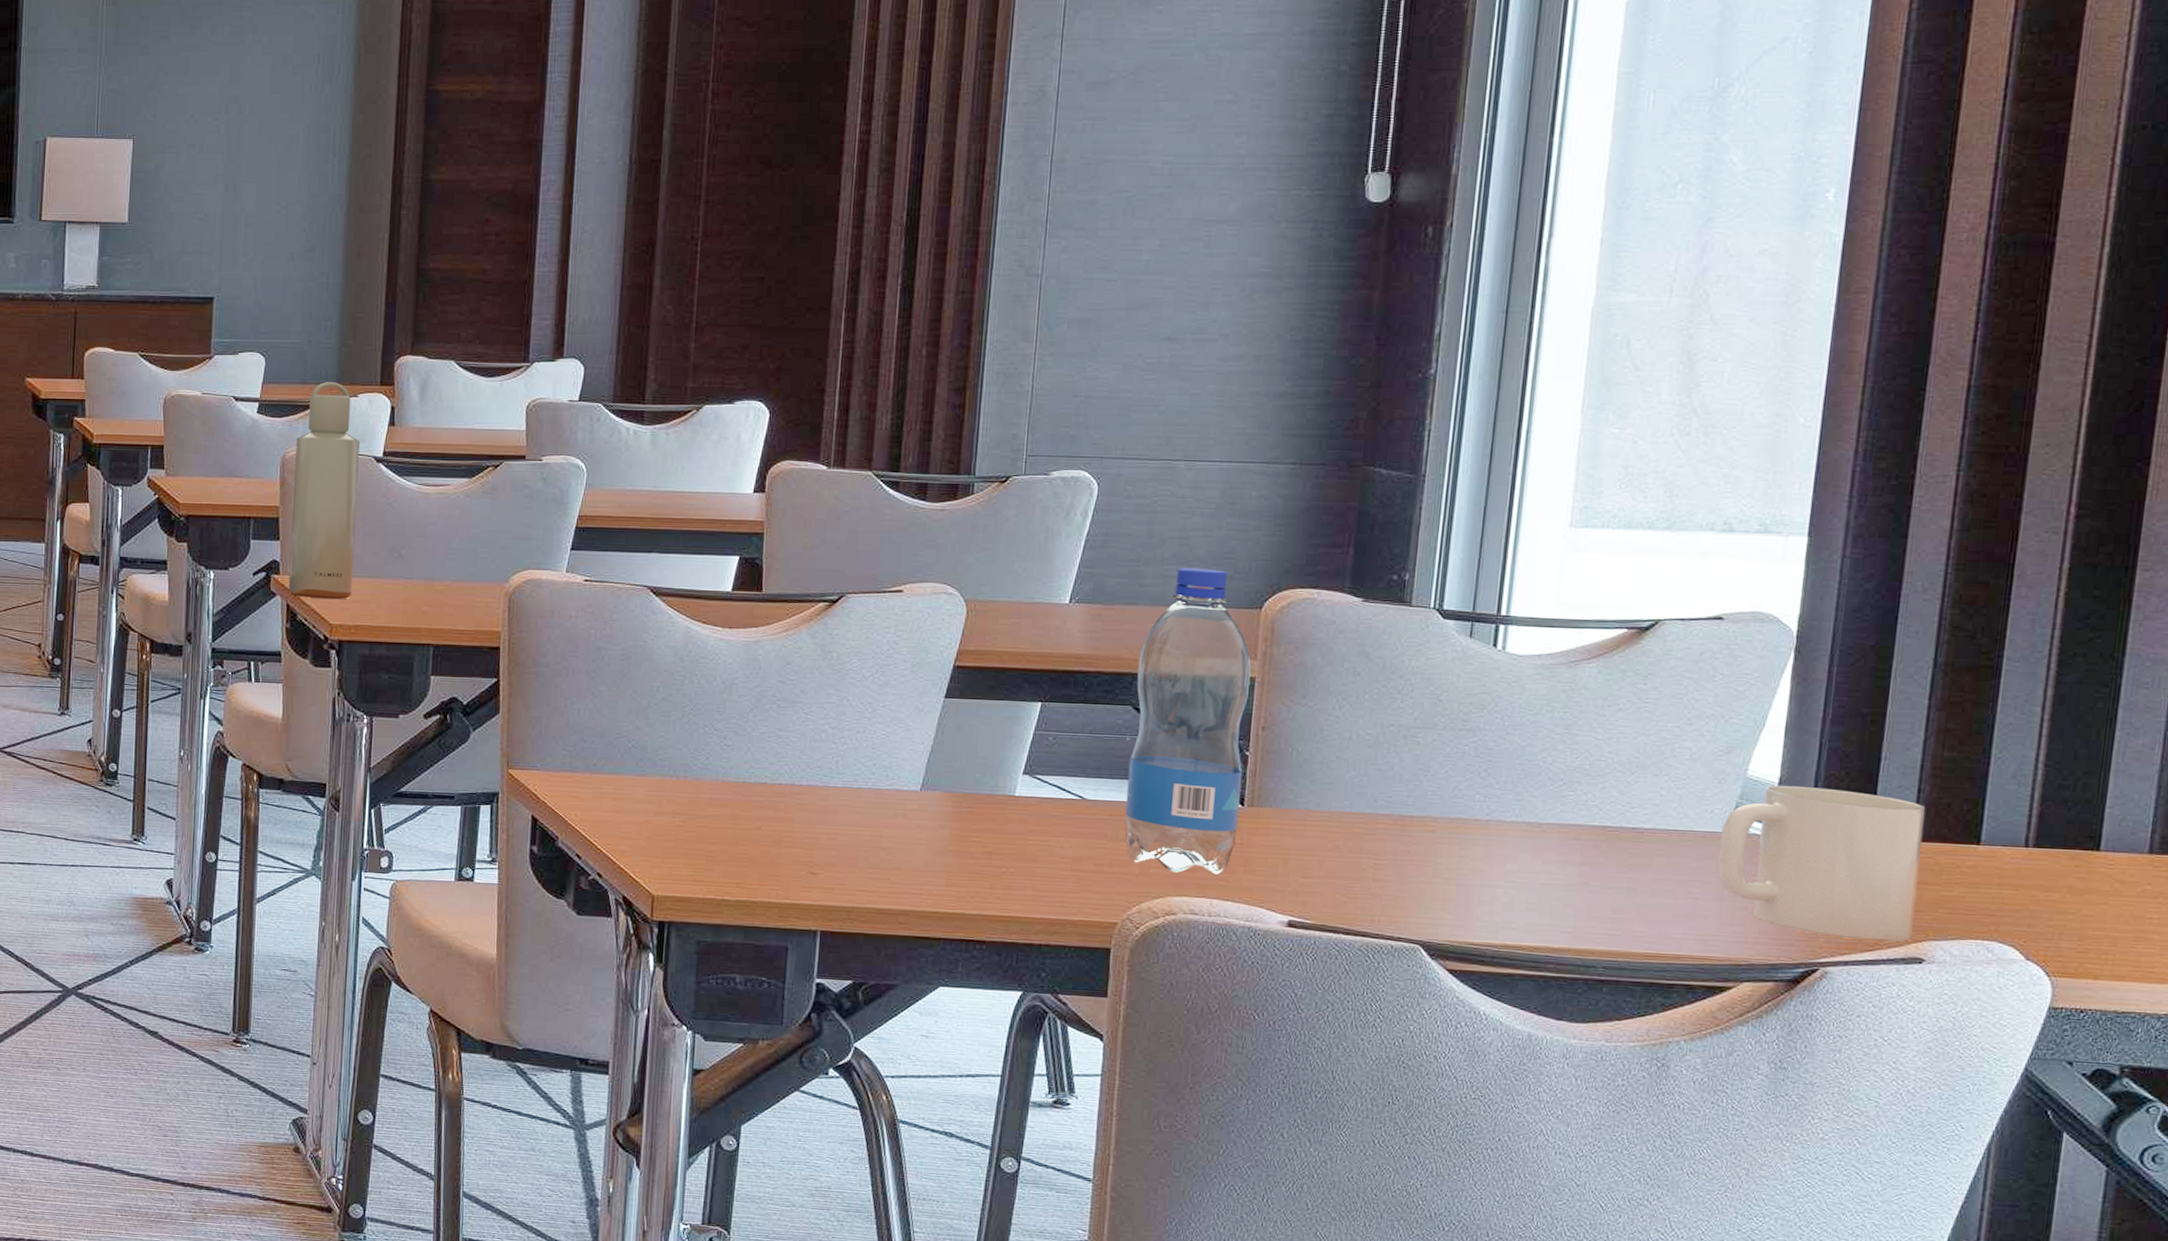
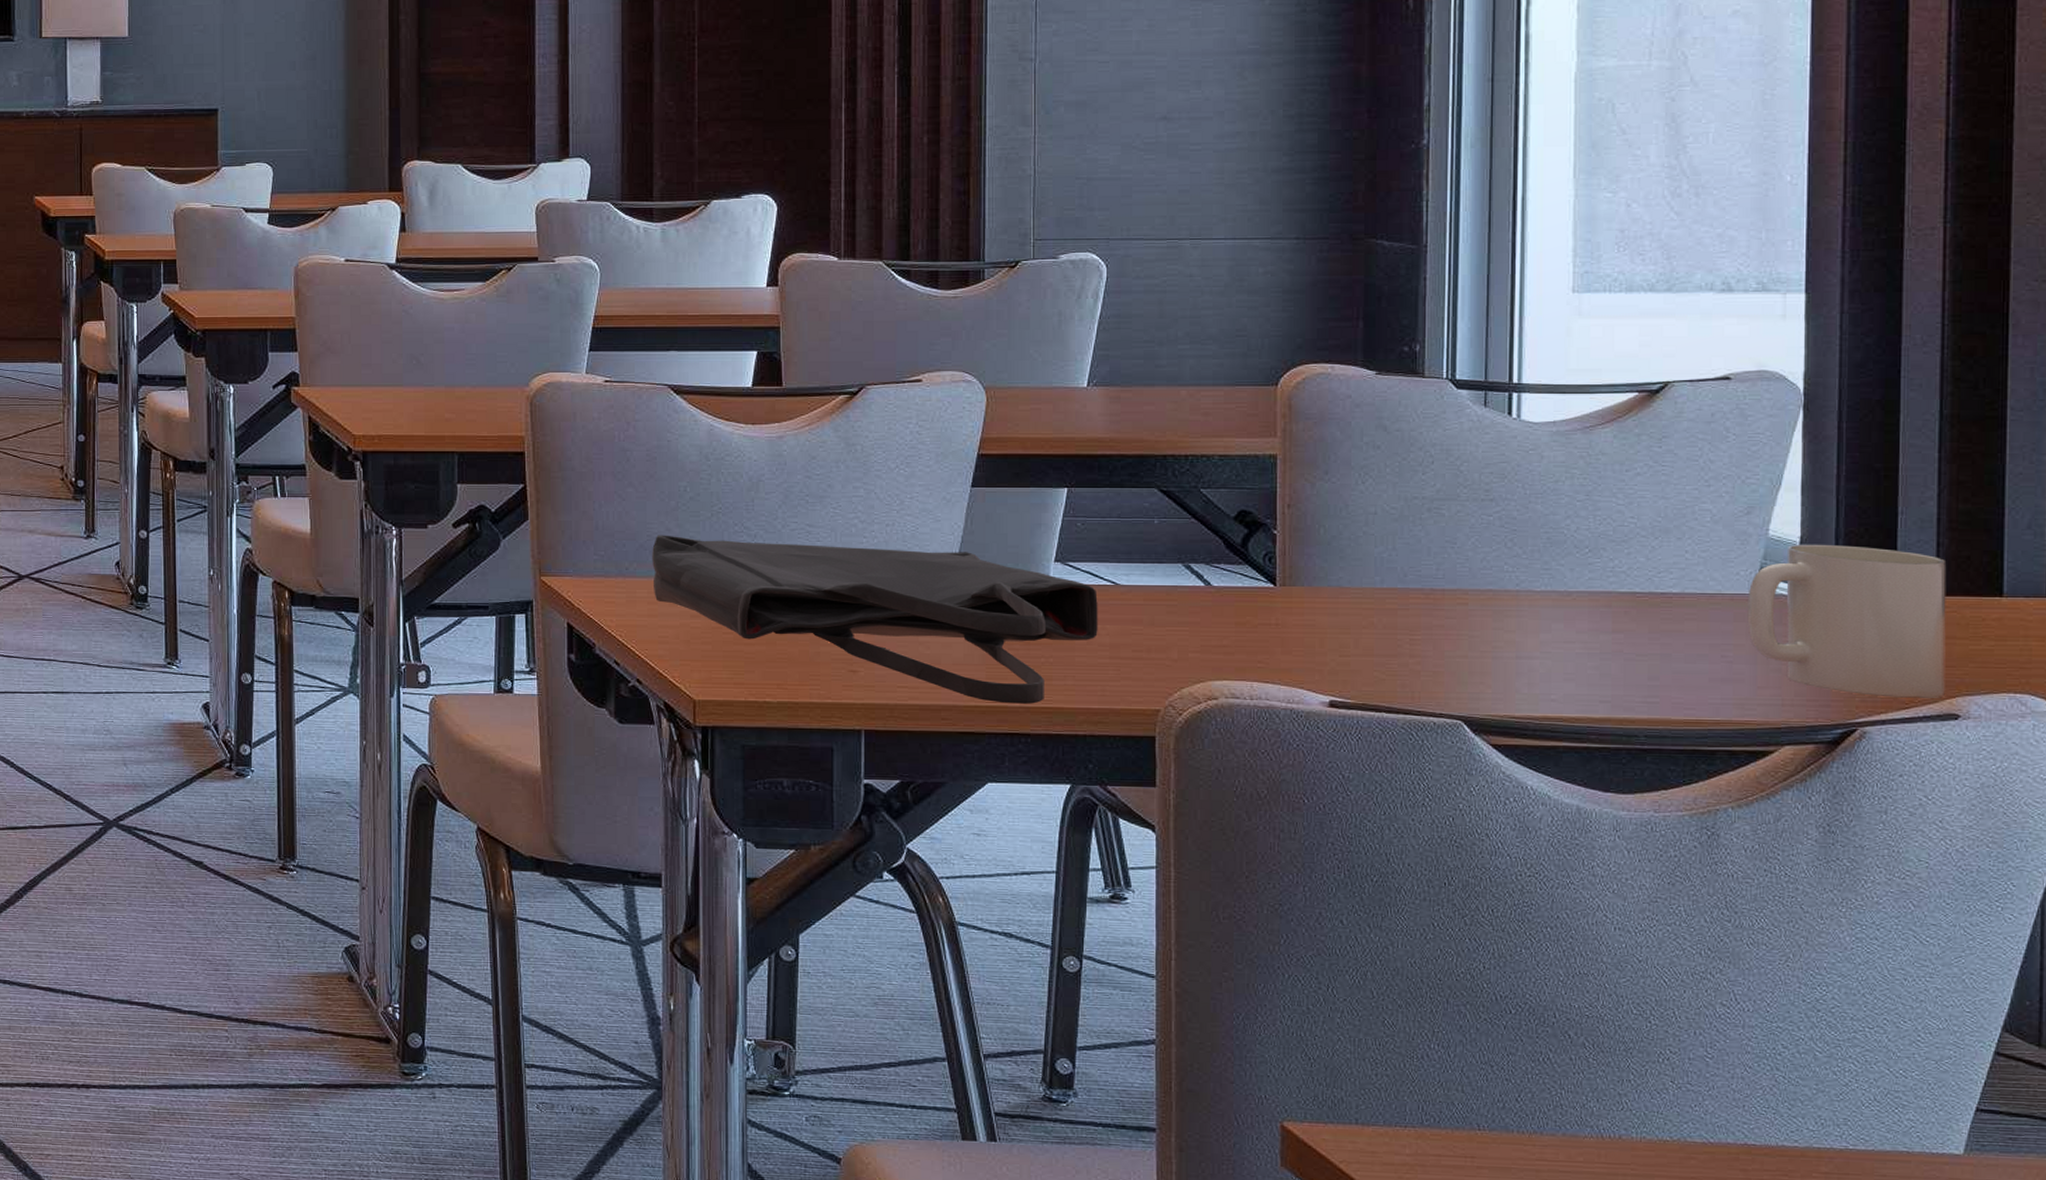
bottle: present [288,382,360,600] -> none [308,190,373,410]
tote bag: none [620,733,1064,912] -> present [652,535,1098,704]
bottle: present [1124,568,1251,875] -> none [1159,347,1272,657]

